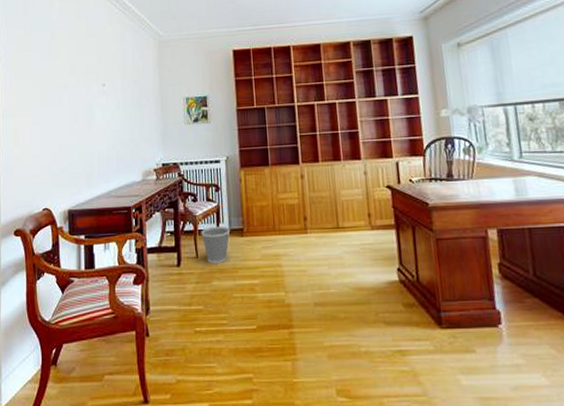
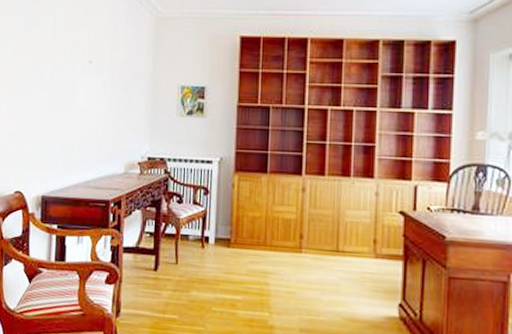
wastebasket: present [201,226,231,263] -> none [183,232,216,273]

